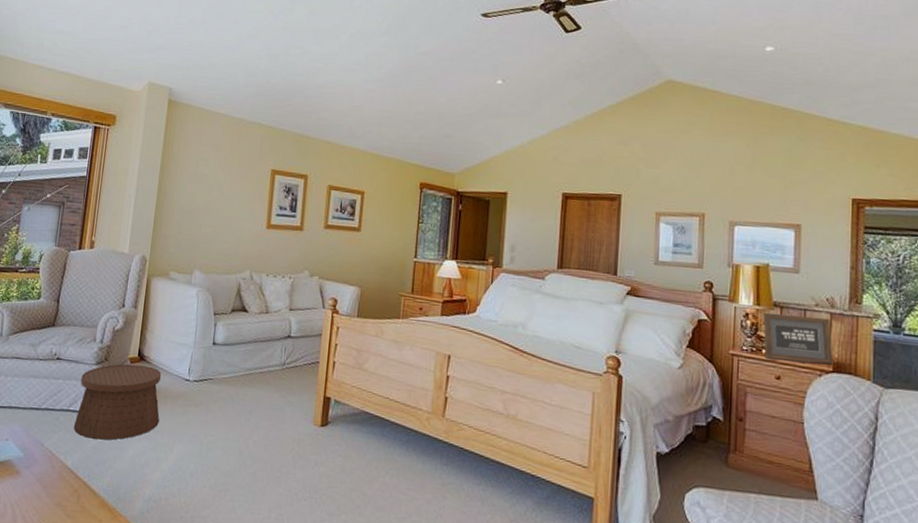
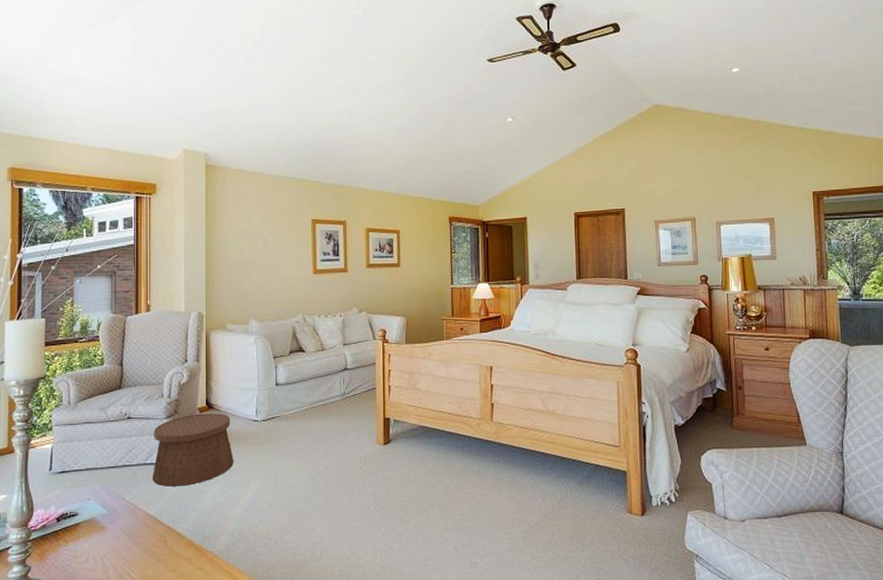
picture frame: present [763,312,833,365] -> none [750,294,809,334]

